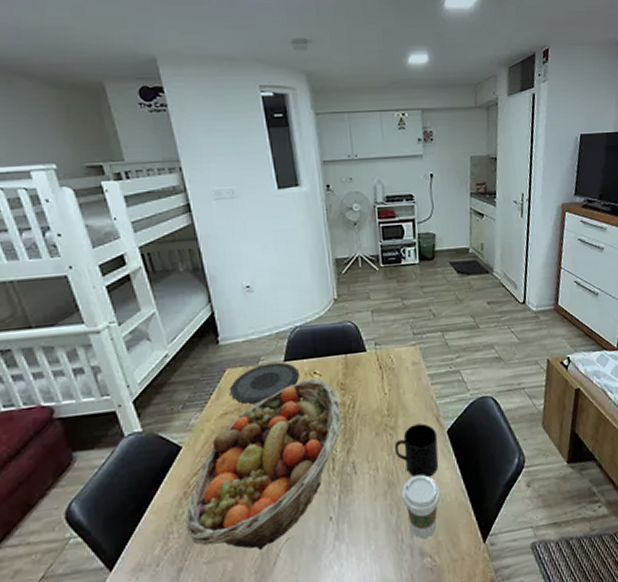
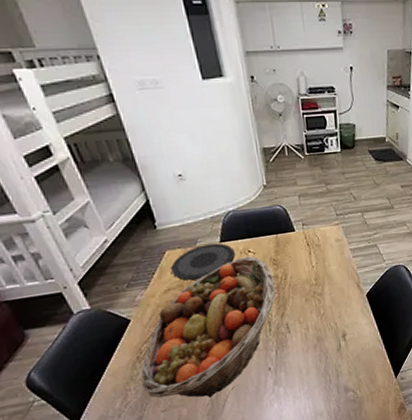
mug: present [394,423,439,478] -> none [322,289,360,332]
coffee cup: present [402,474,441,538] -> none [329,330,361,379]

